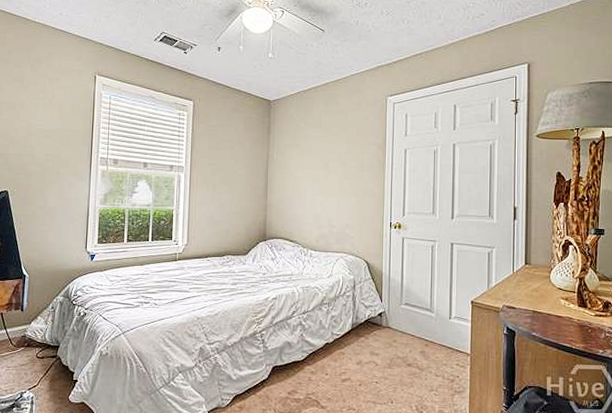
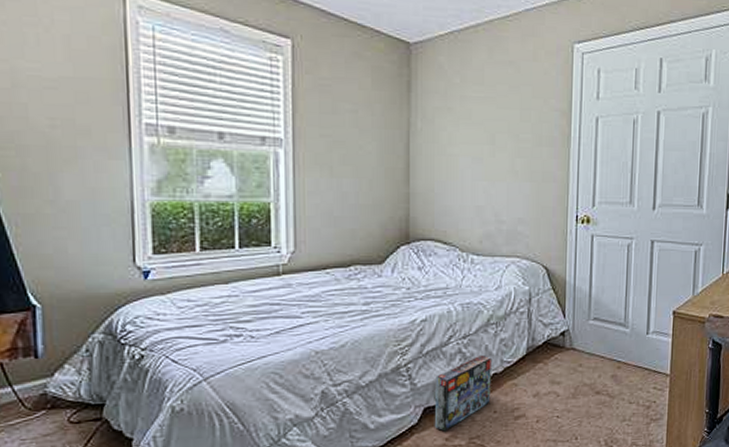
box: none [280,327,324,387] -> present [434,354,491,432]

